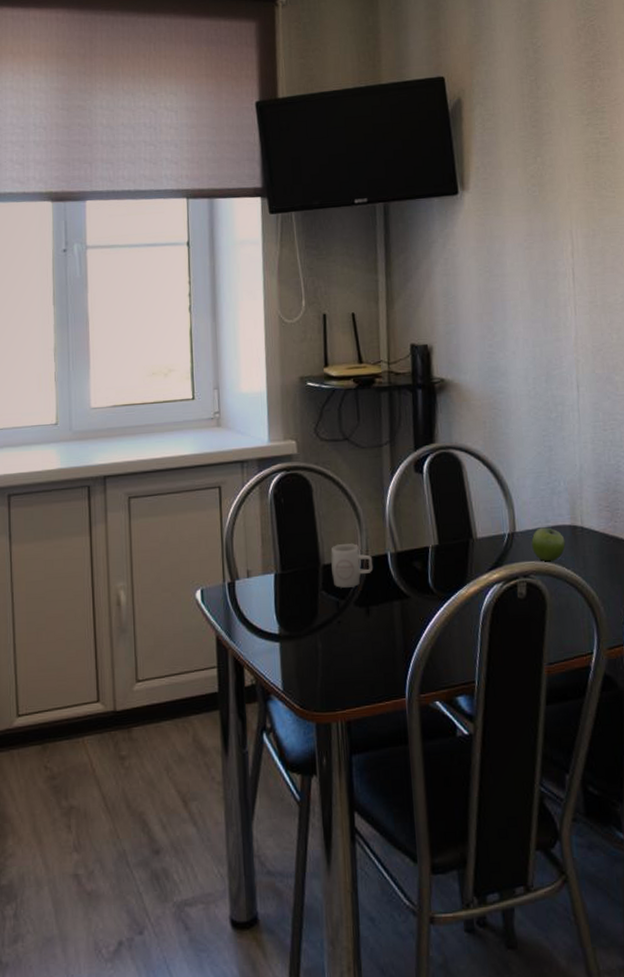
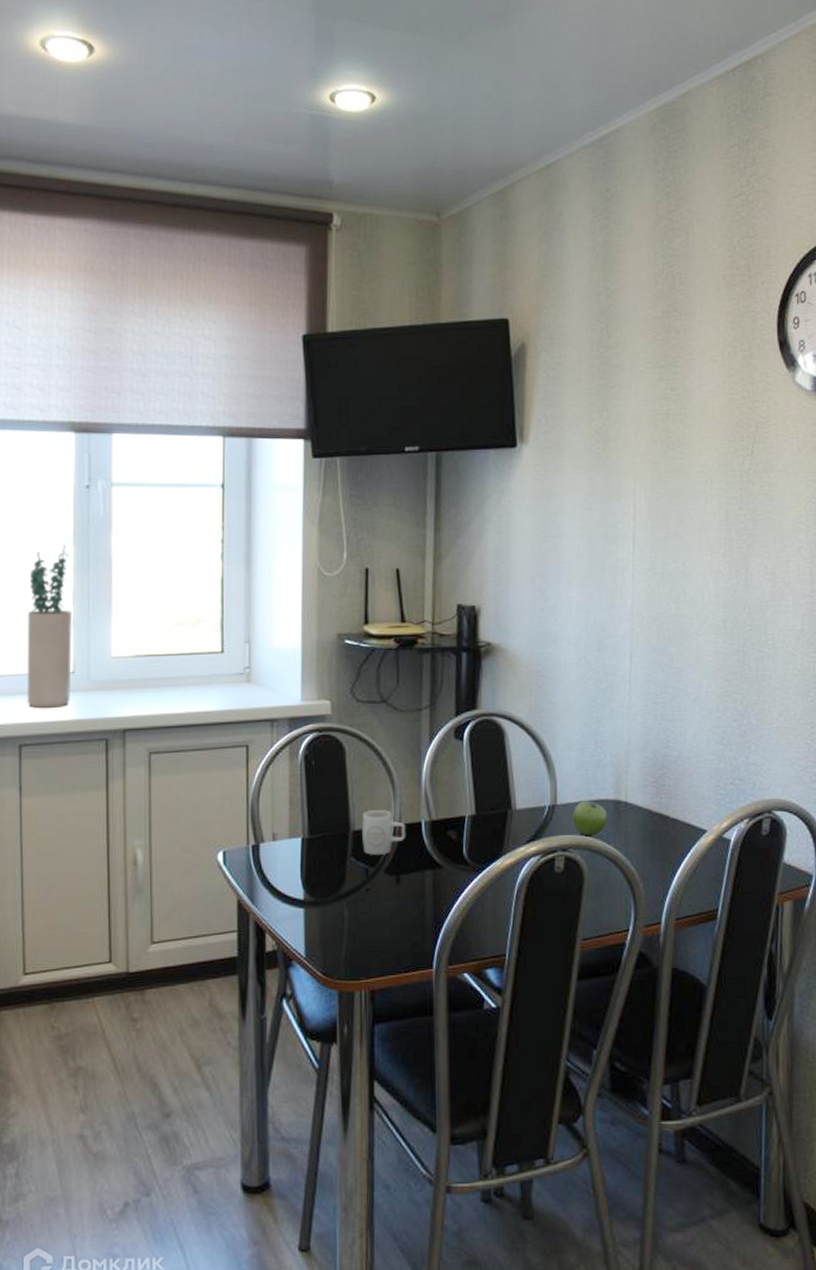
vase: none [12,305,54,459] -> present [27,544,73,708]

